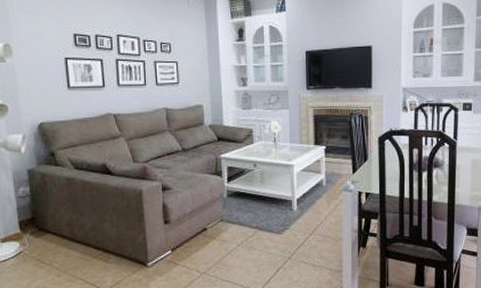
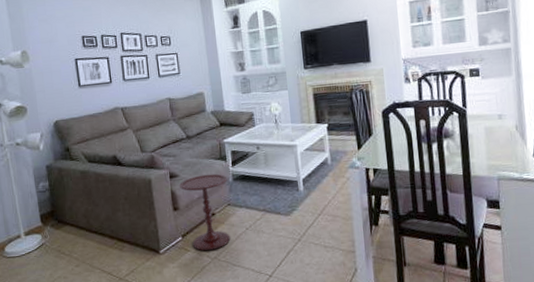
side table: none [171,188,222,266] -> present [178,173,231,251]

